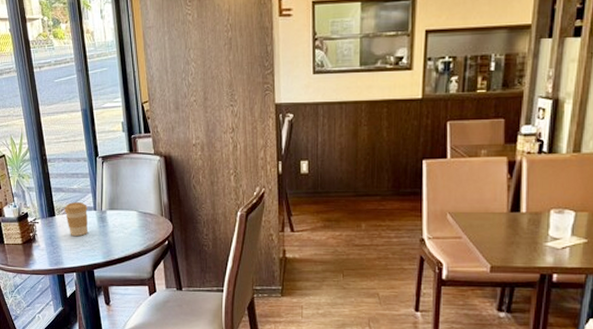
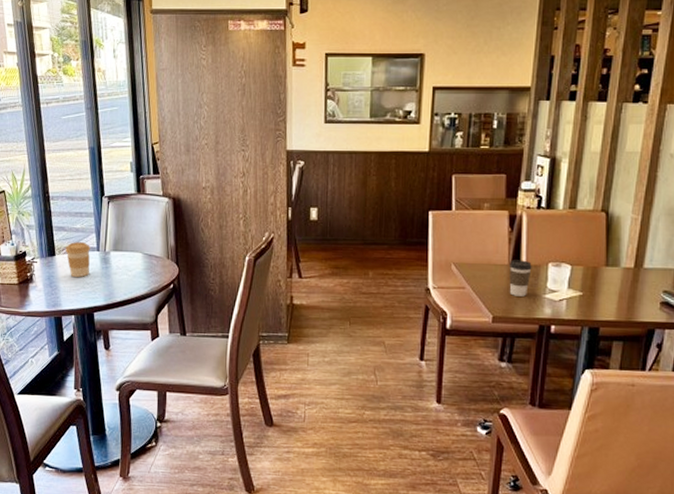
coffee cup: none [508,207,533,245] -> present [509,259,532,297]

